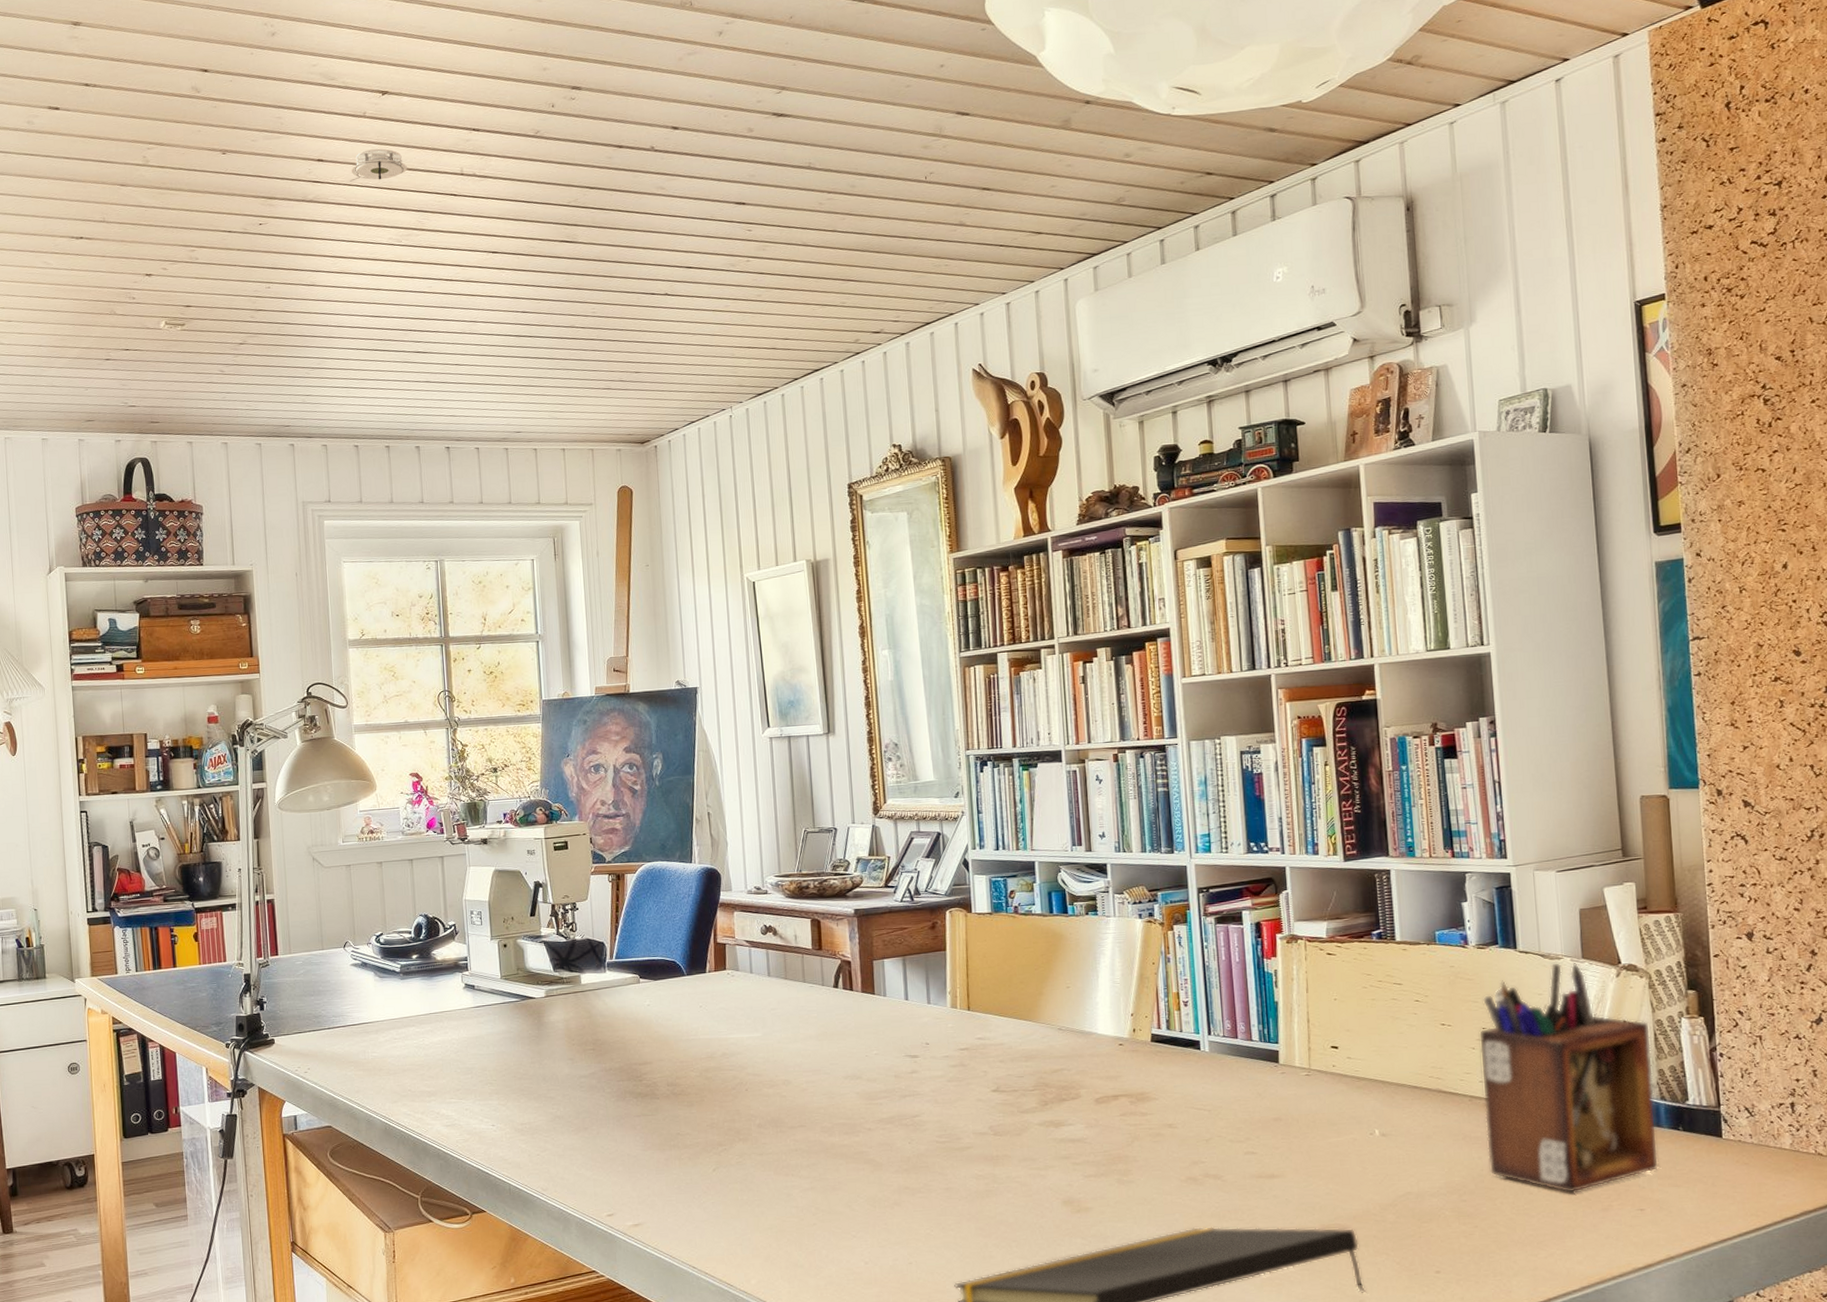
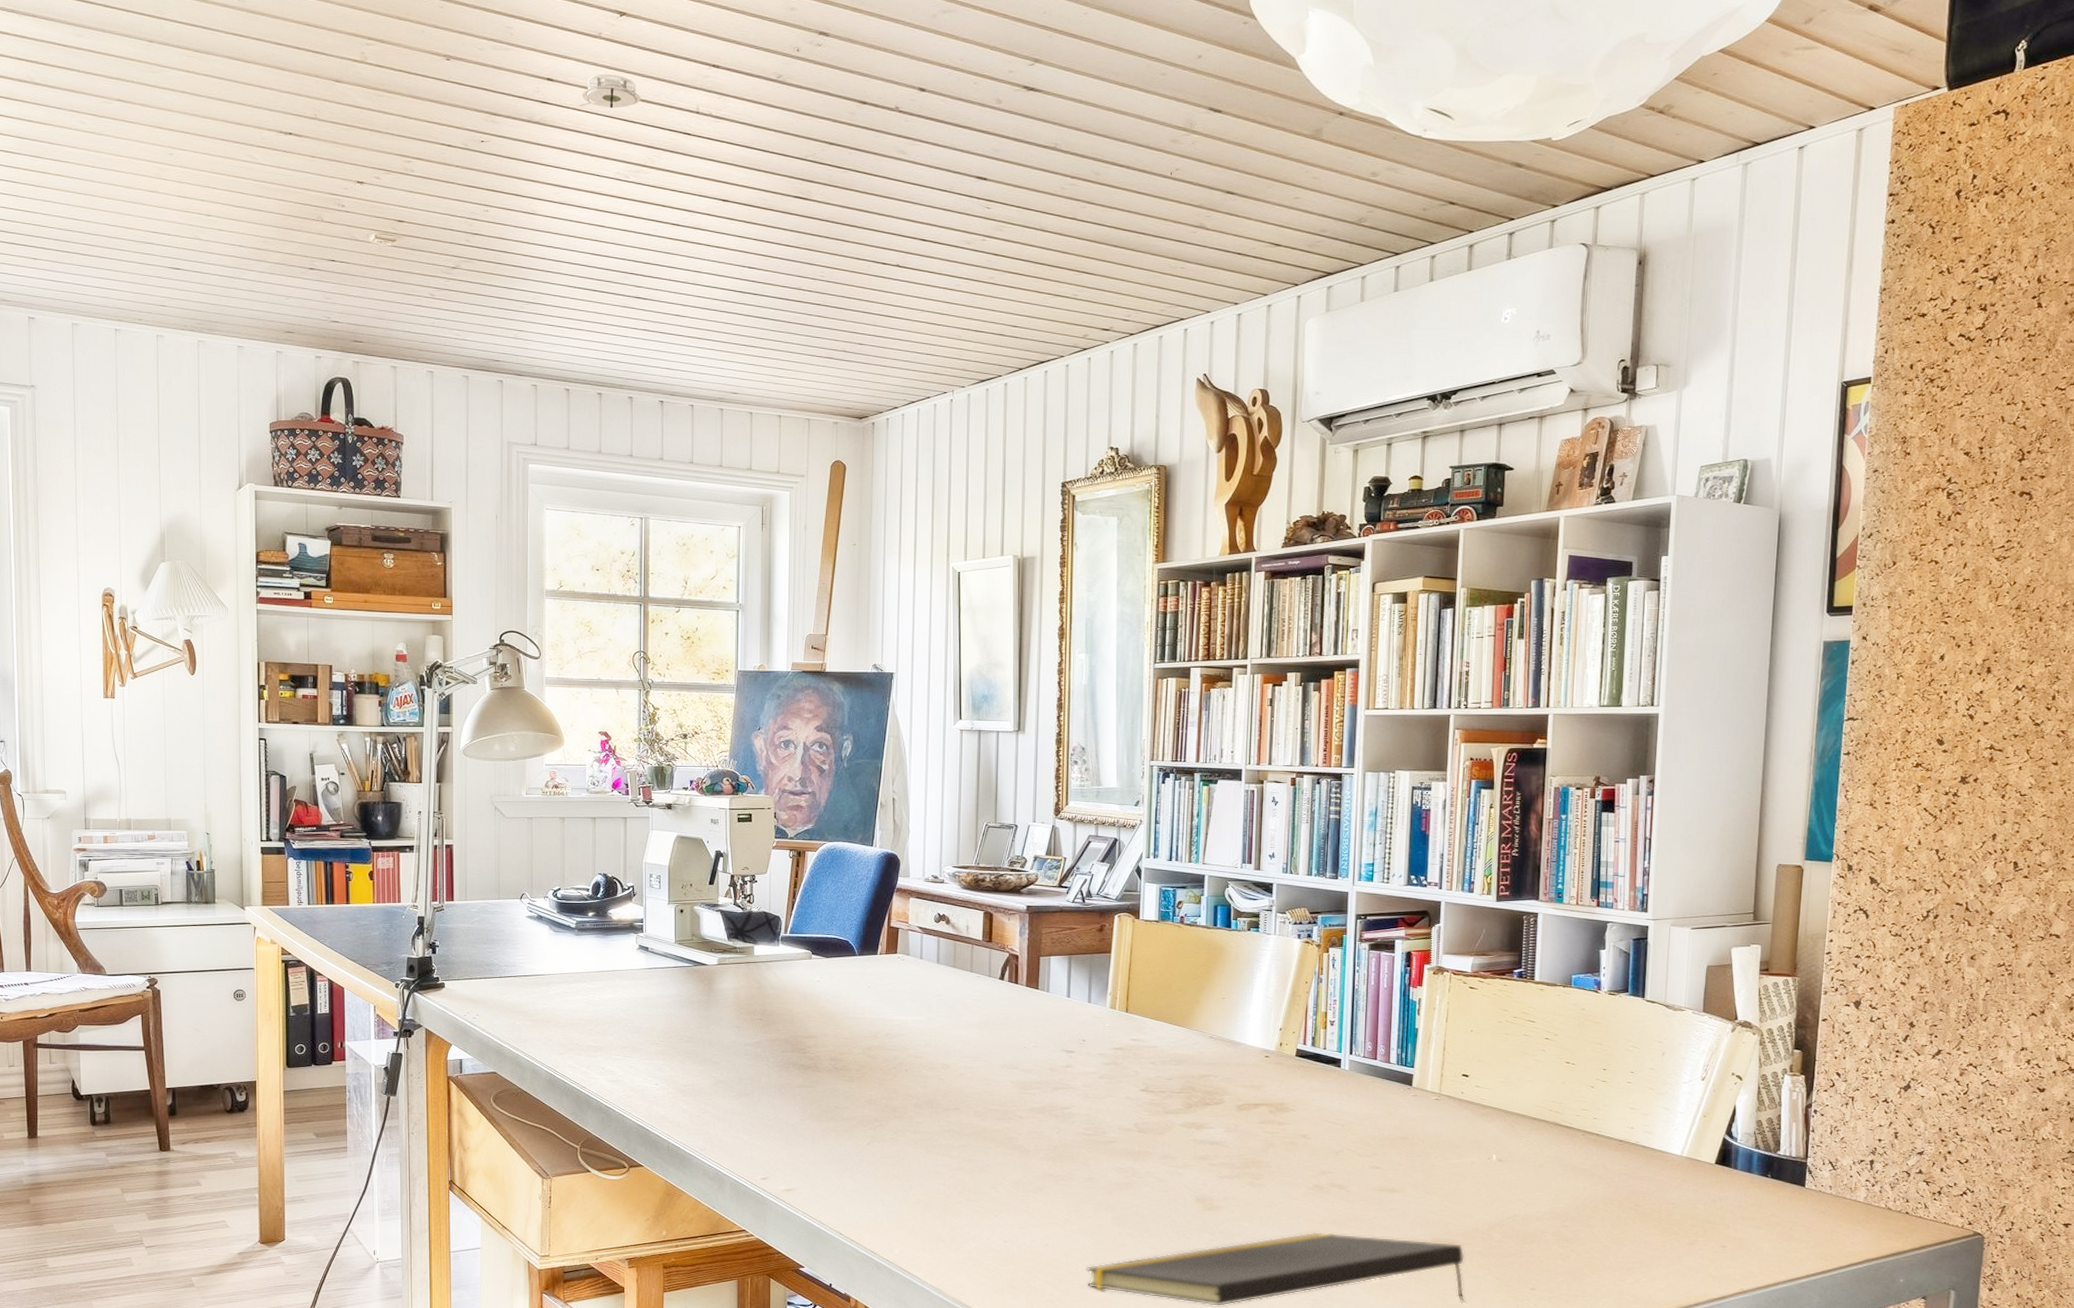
desk organizer: present [1478,963,1659,1194] -> none [1592,1014,1754,1227]

